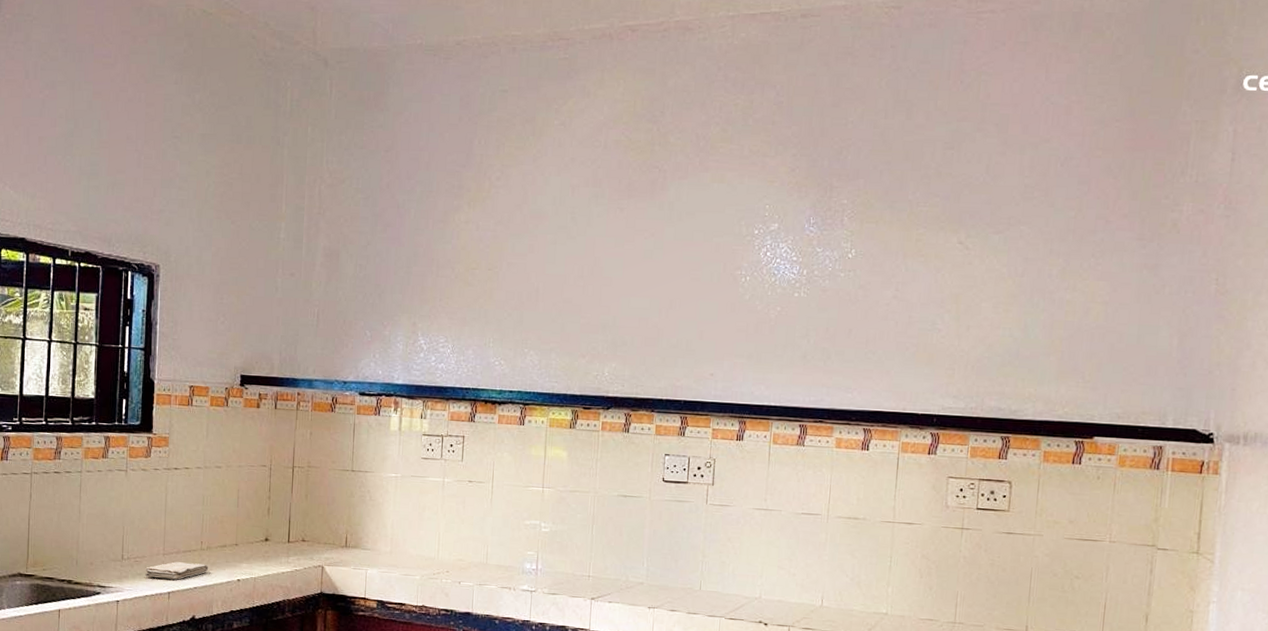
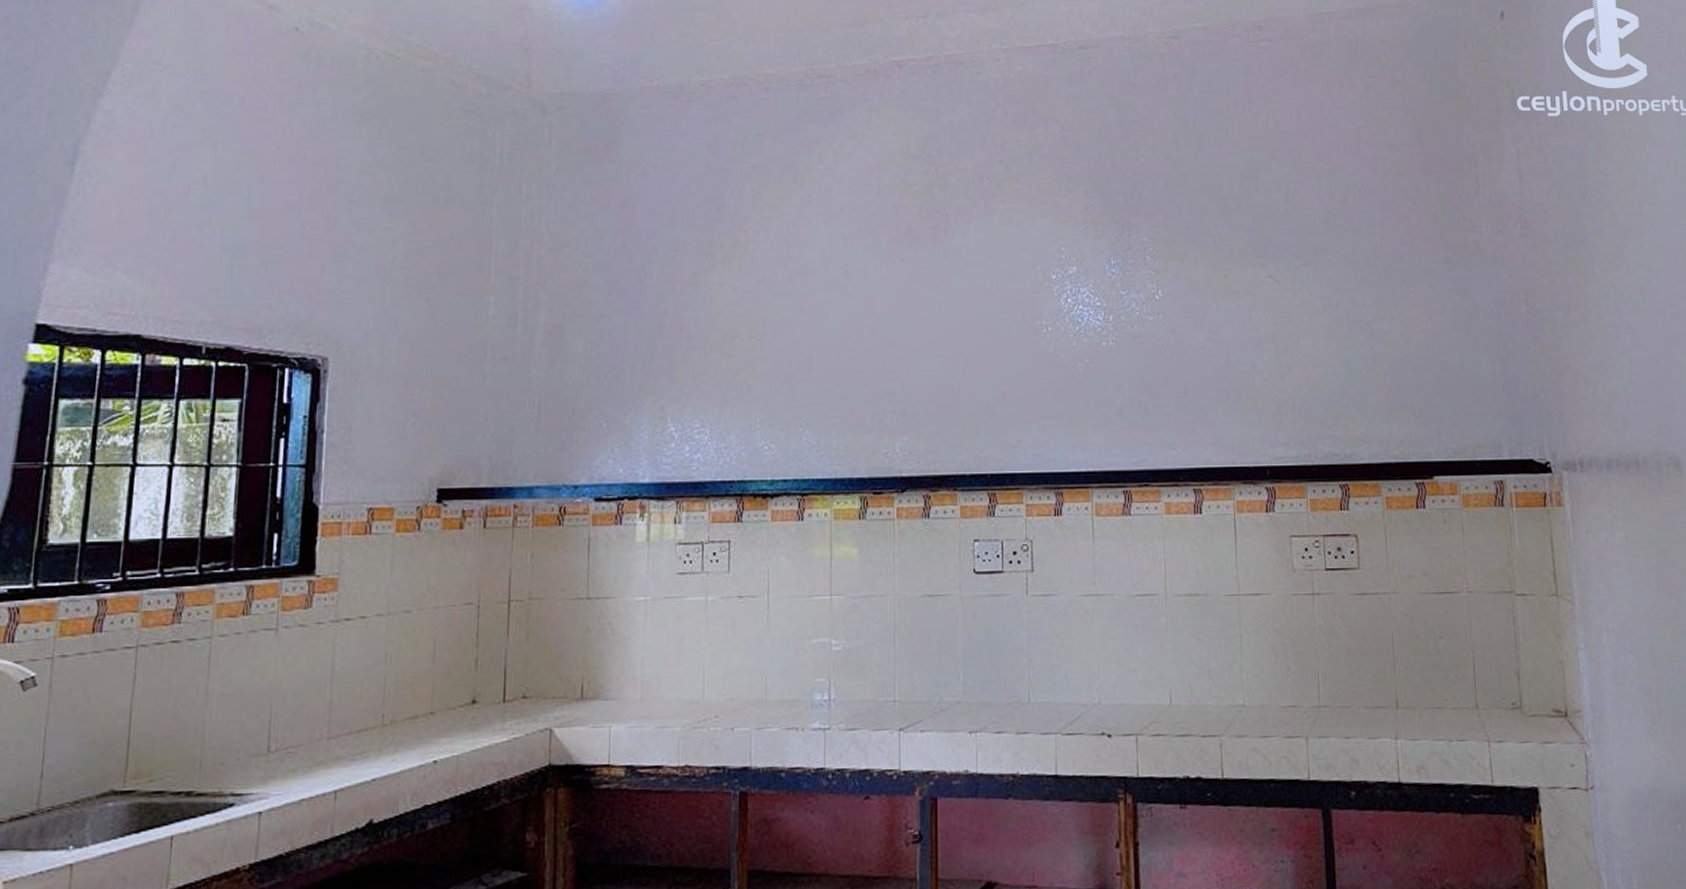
washcloth: present [145,562,209,580] -> none [301,745,393,774]

